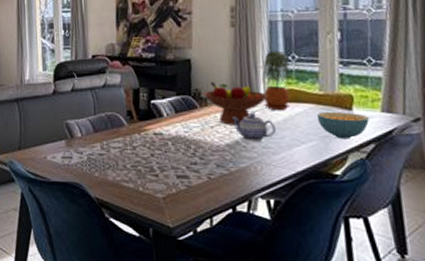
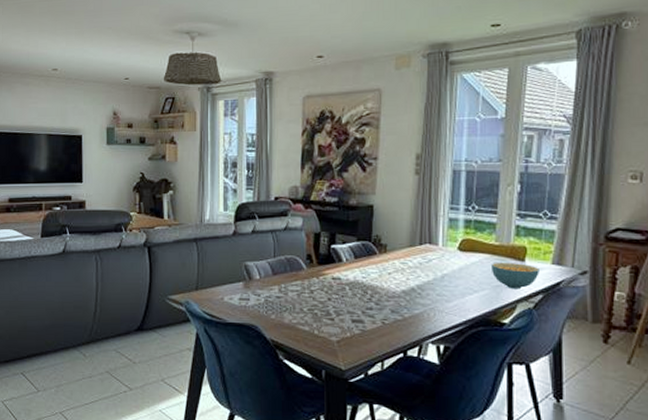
fruit bowl: present [203,82,269,125] -> none [383,229,447,272]
teapot: present [231,113,276,141] -> none [409,261,450,289]
potted plant: present [261,50,290,111] -> none [441,200,469,260]

